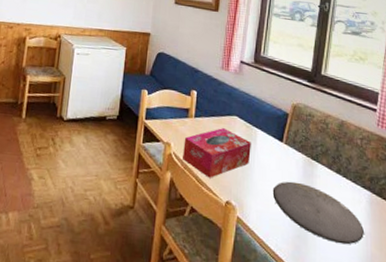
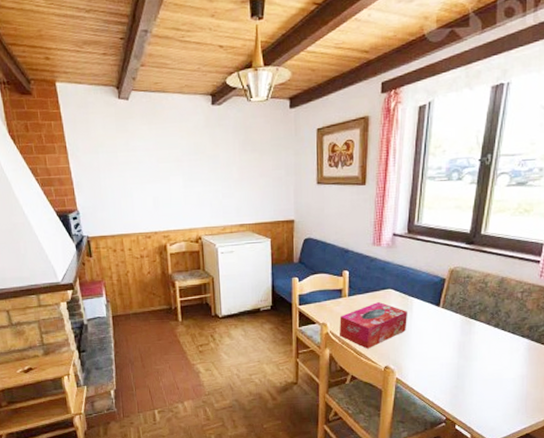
plate: present [272,181,364,245] -> none [430,341,520,388]

